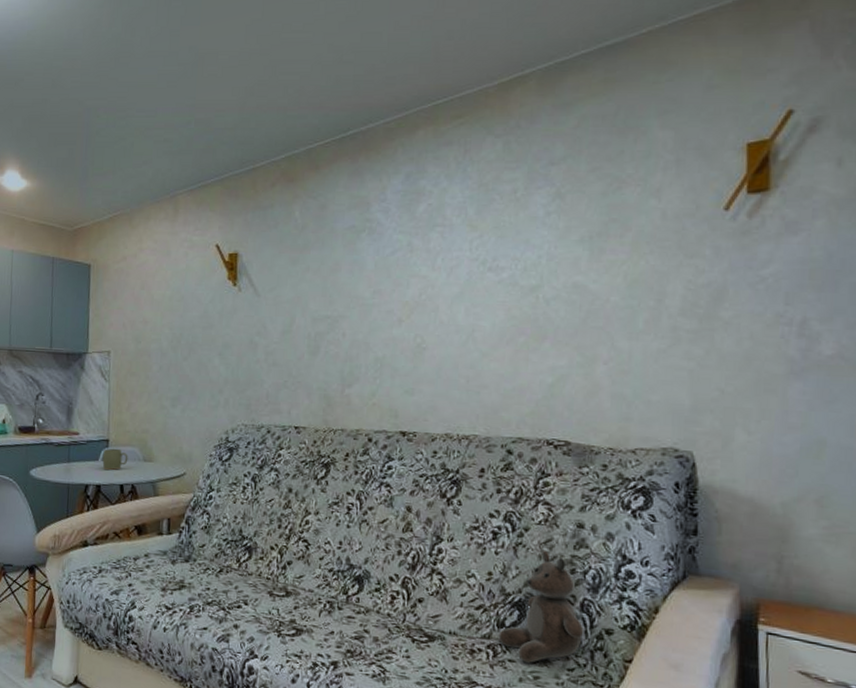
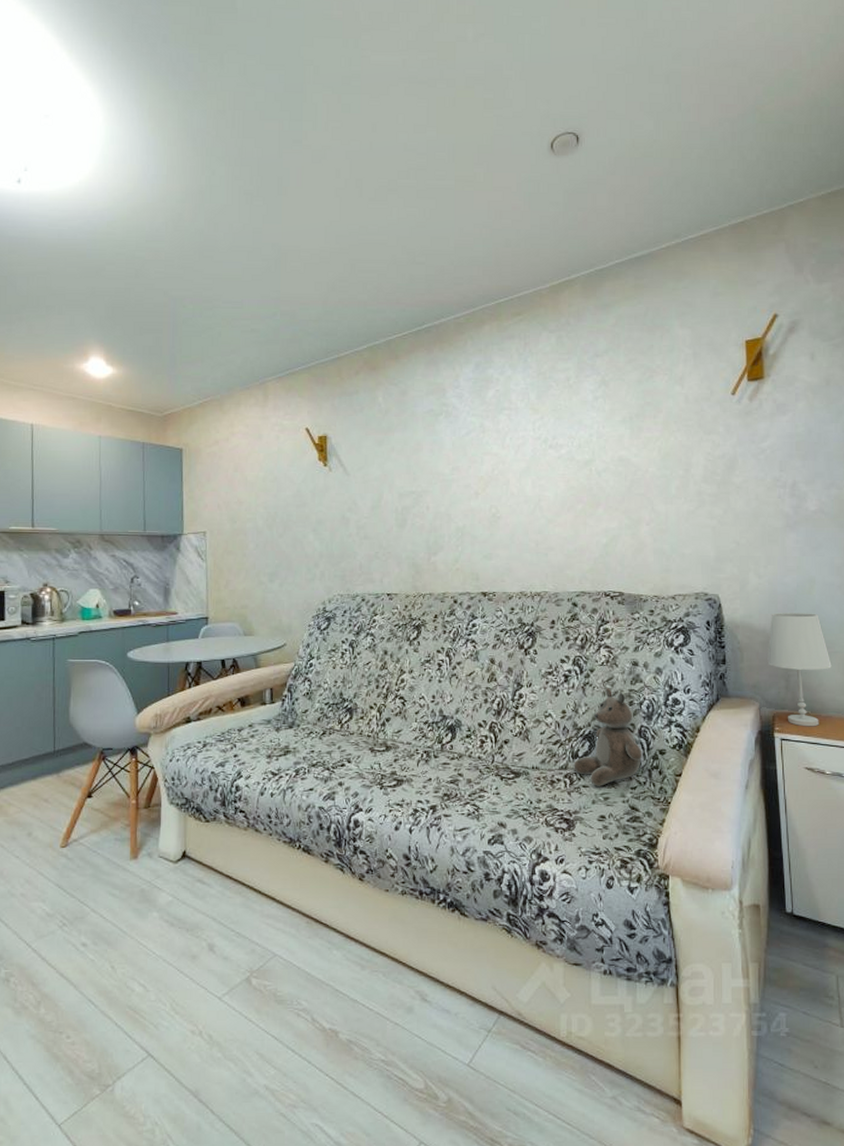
mug: present [102,448,128,470] -> none [202,625,228,647]
table lamp: none [754,478,843,623] -> present [767,613,832,727]

